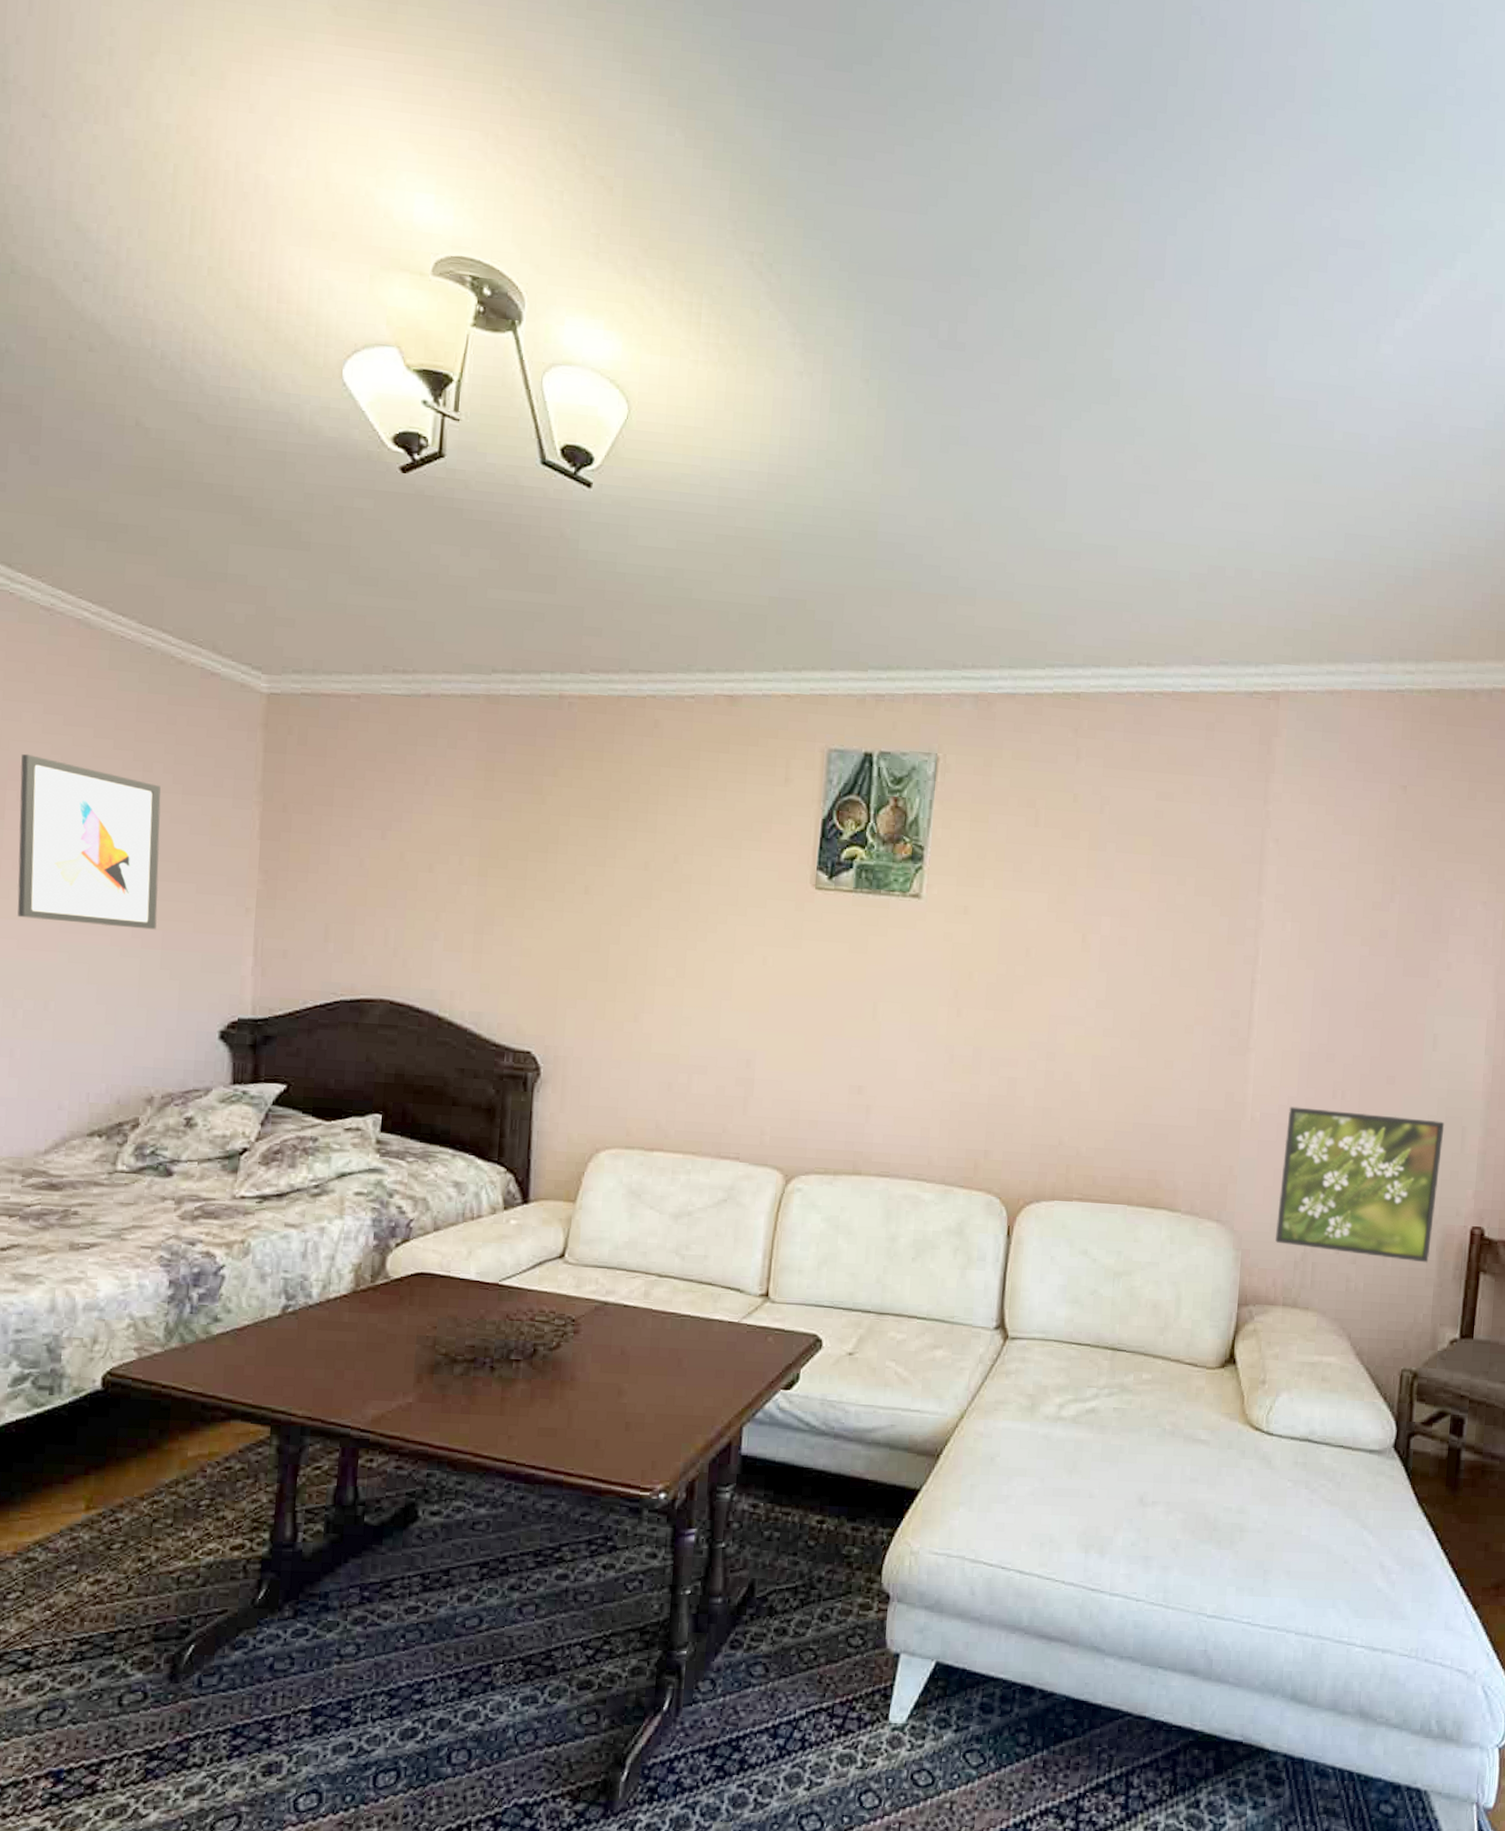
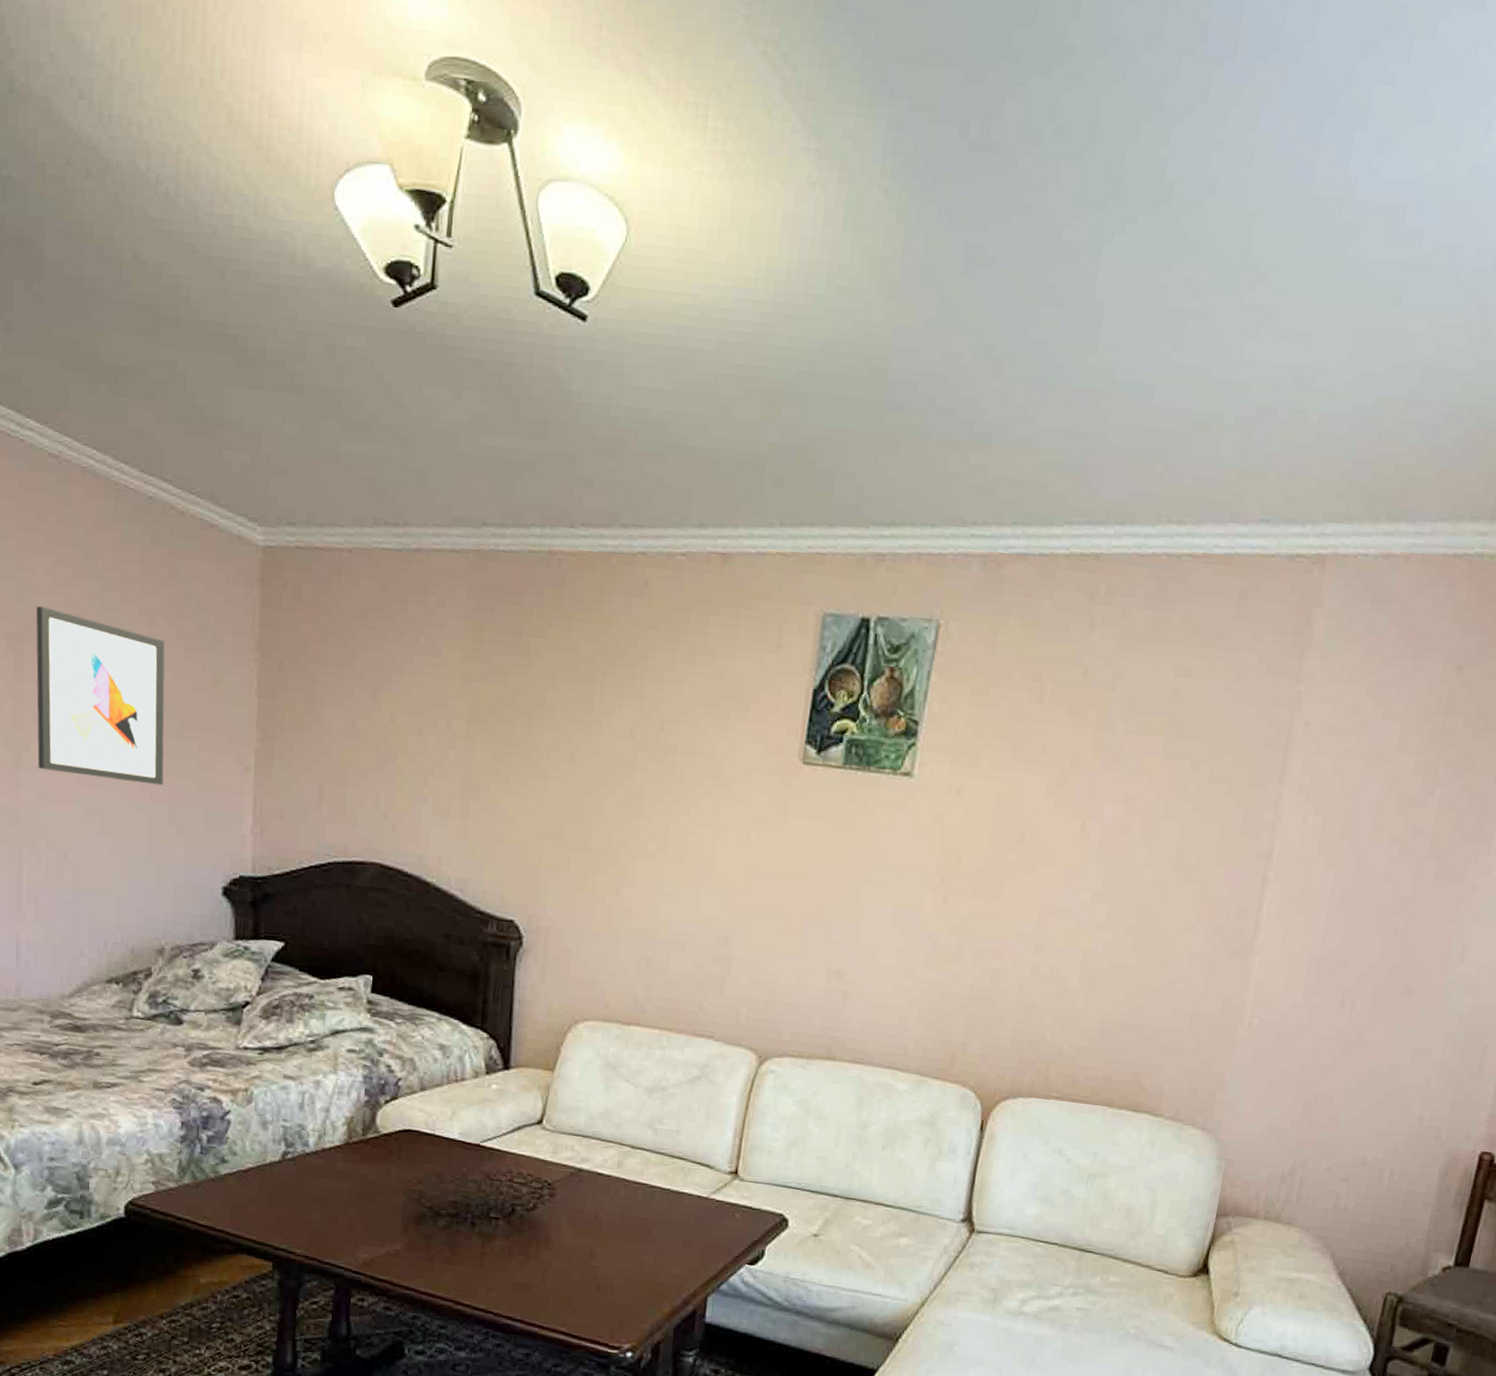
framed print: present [1275,1106,1445,1263] -> none [1263,1014,1464,1186]

